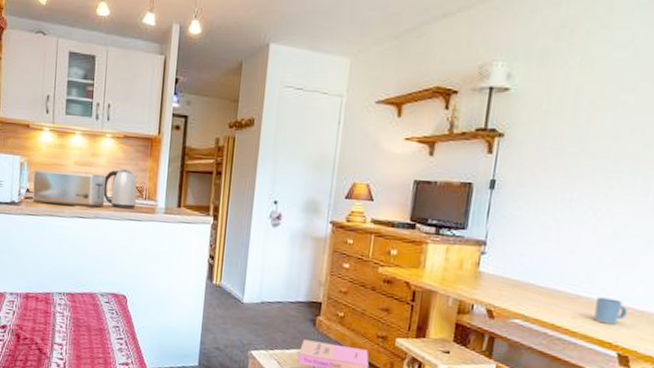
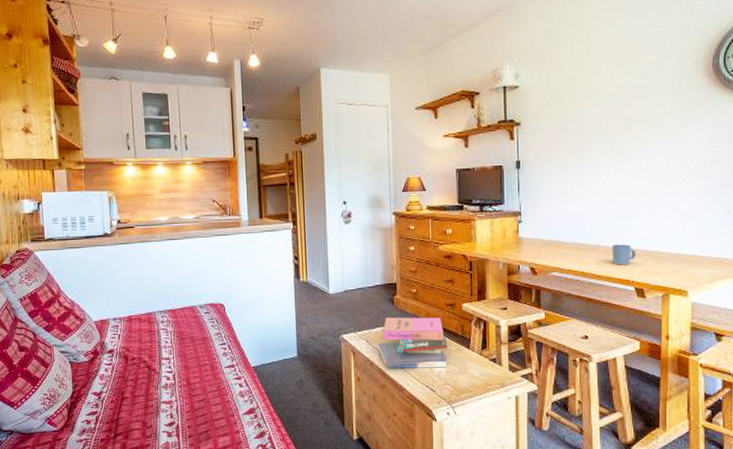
toaster: present [32,169,106,208] -> none [122,199,193,232]
kettle: present [103,169,137,210] -> none [189,191,222,227]

